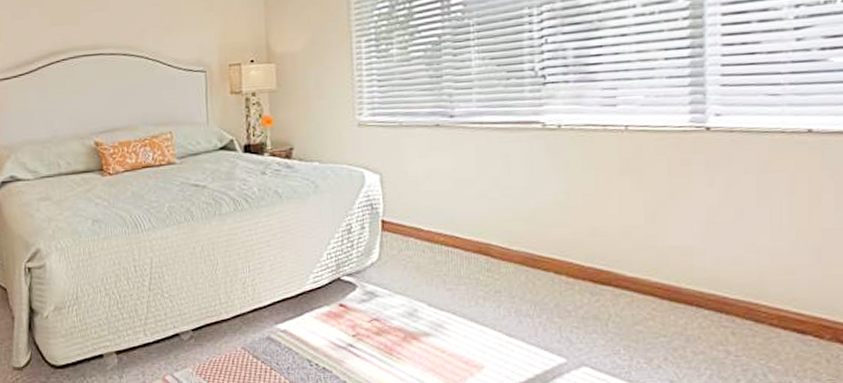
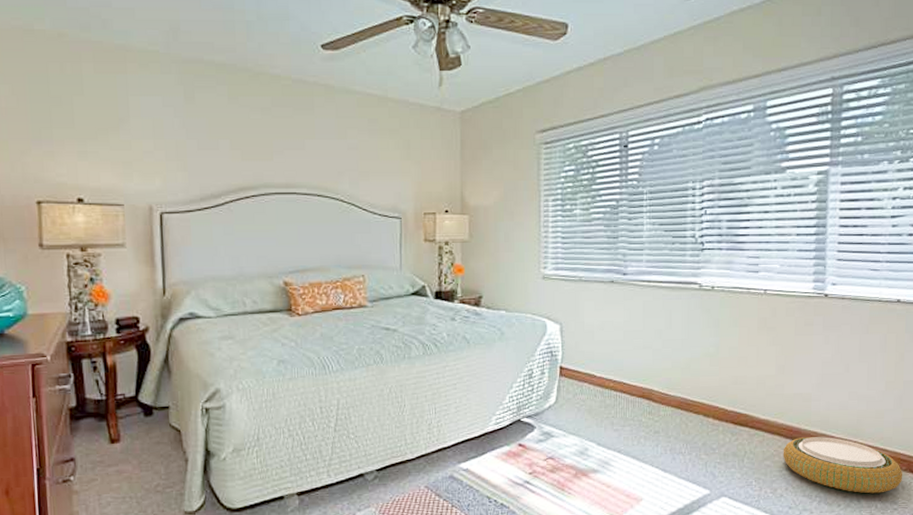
woven basket: none [658,297,827,367] -> present [783,437,903,494]

